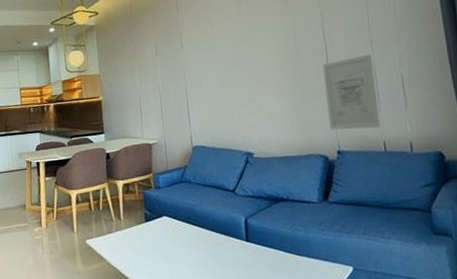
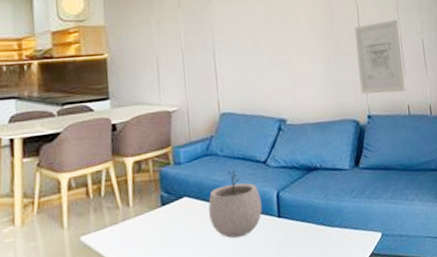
plant pot: none [184,196,232,256] -> present [208,169,263,239]

